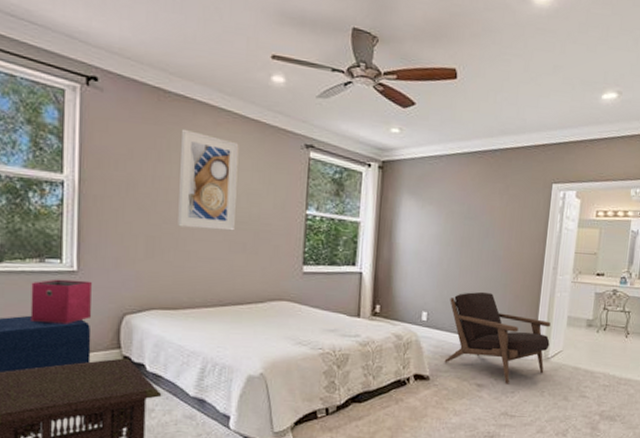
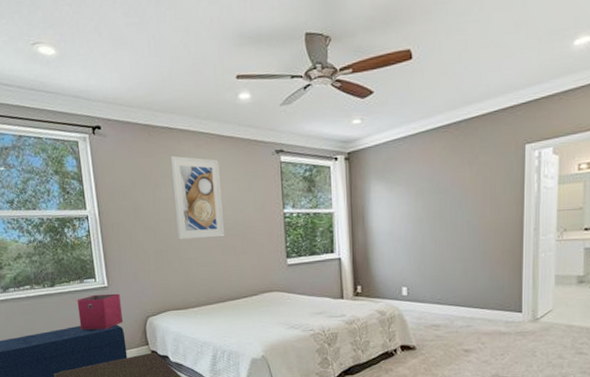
armchair: present [444,291,551,384] -> none [428,261,538,348]

